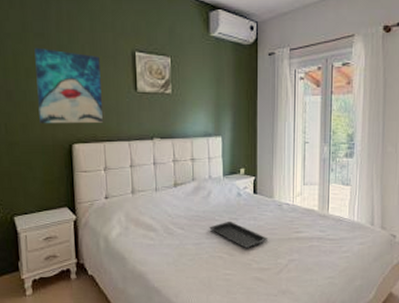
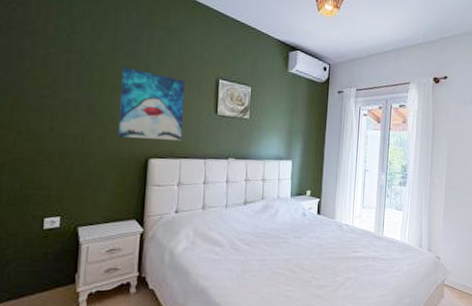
serving tray: present [209,220,268,248] -> none [274,239,328,265]

